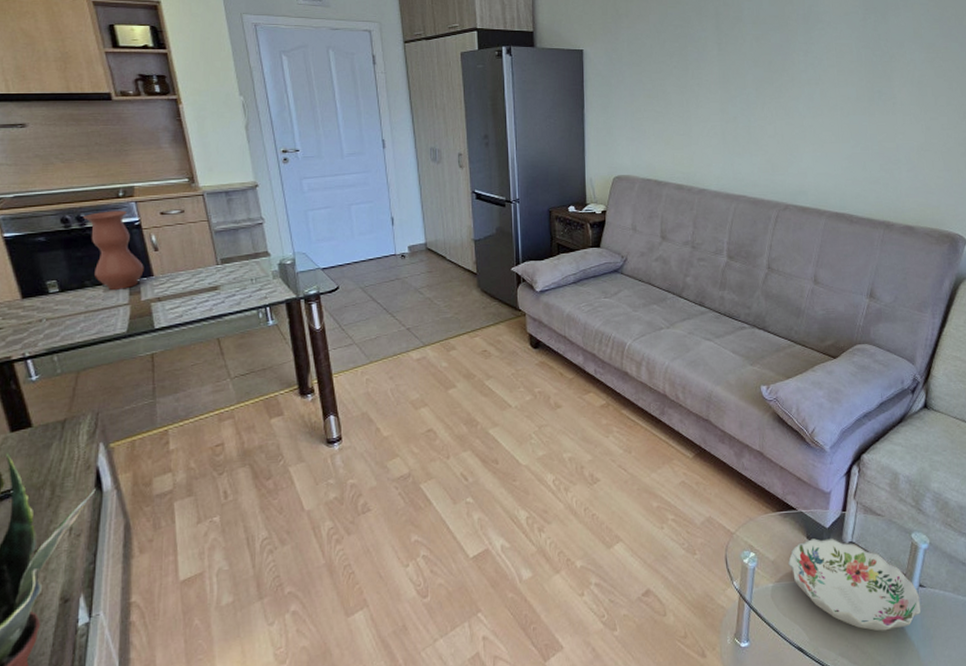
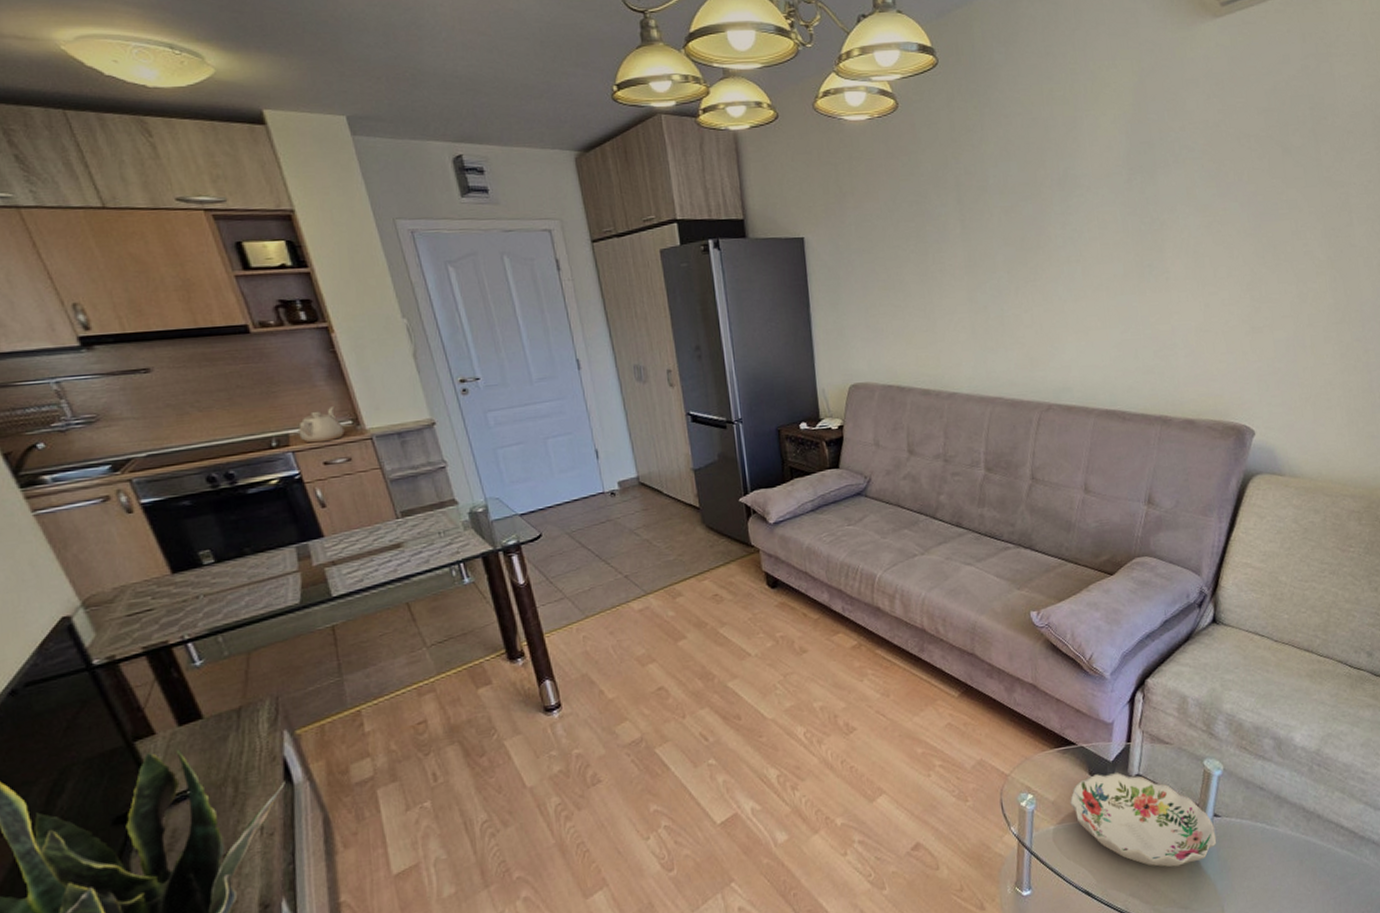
vase: present [83,210,144,291] -> none [233,463,312,557]
teapot: none [143,166,181,196] -> present [298,406,345,444]

